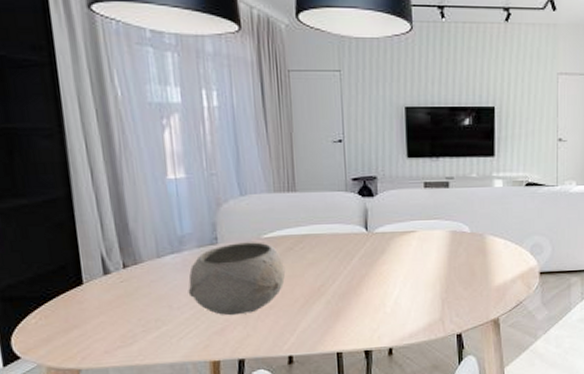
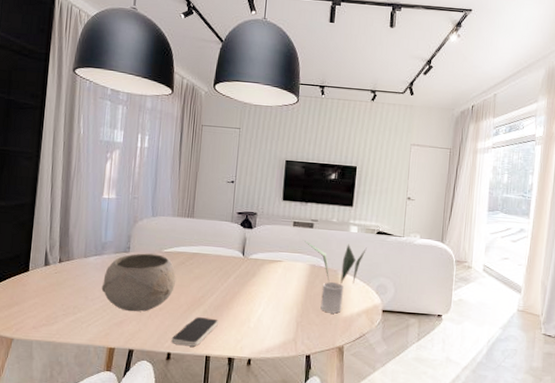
smartphone: none [291,309,347,346] -> present [171,317,218,347]
origami bird: none [440,201,515,250] -> present [305,240,367,284]
cup: none [467,248,493,284] -> present [320,282,344,314]

